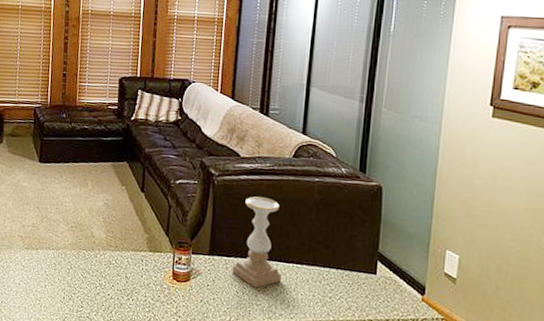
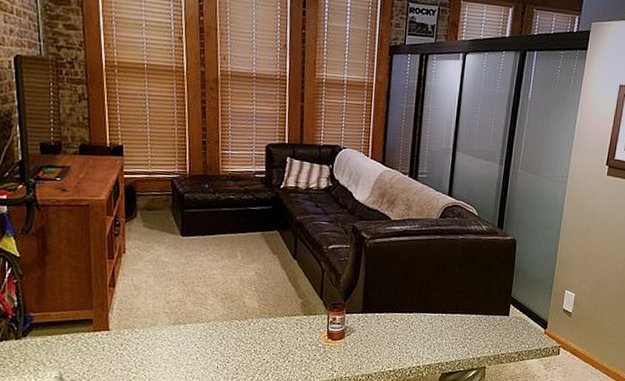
candle holder: present [232,196,281,288] -> none [384,256,428,338]

